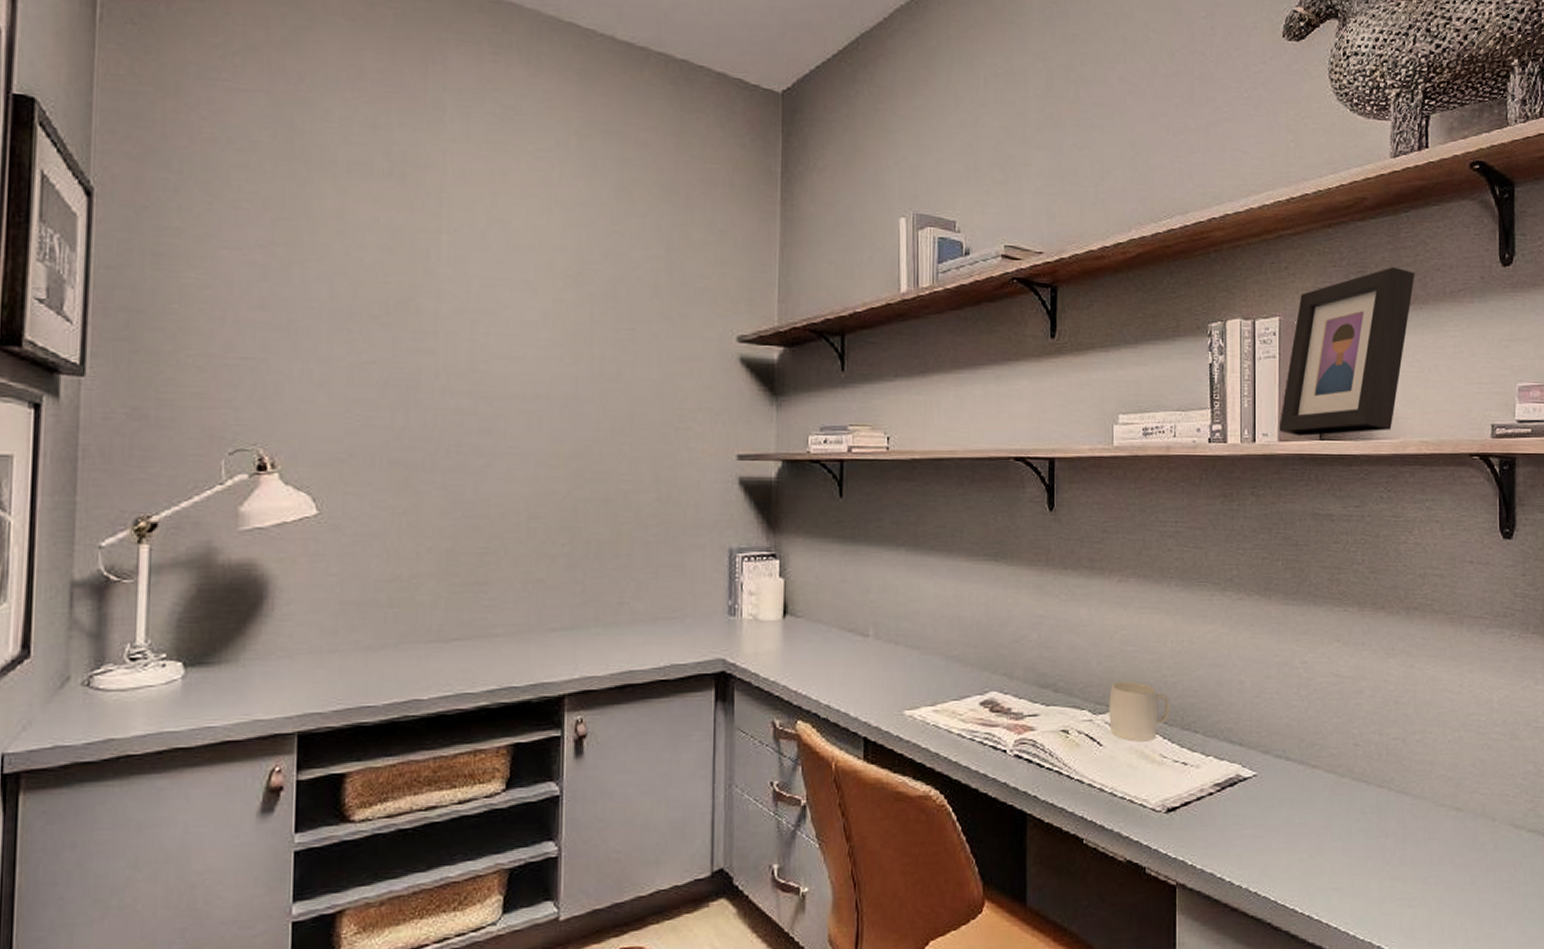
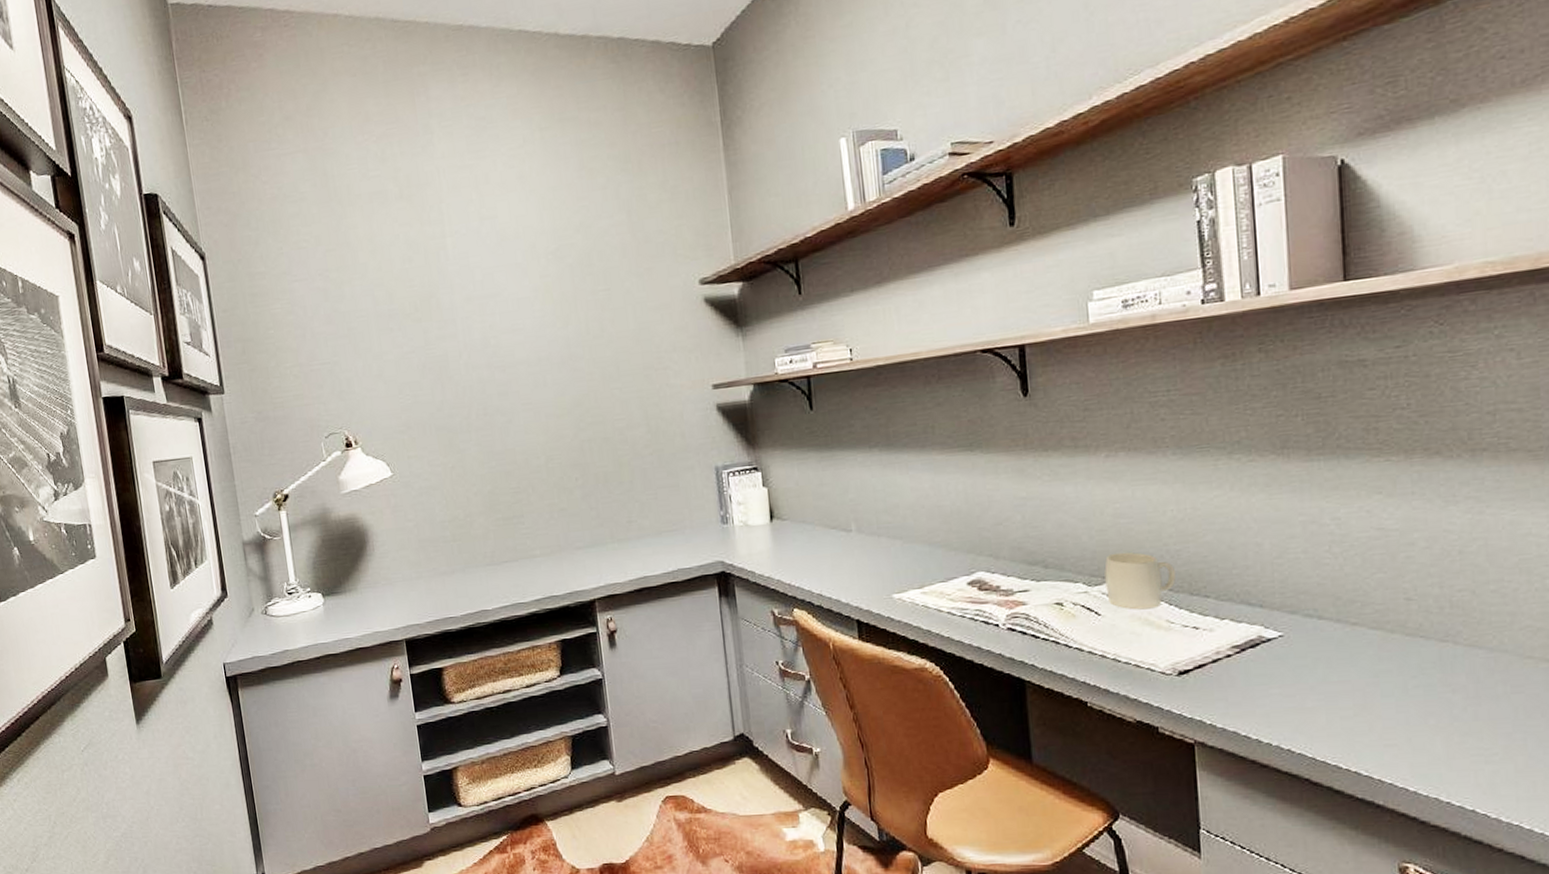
picture frame: present [1279,267,1415,436] -> none [1289,67,1469,281]

